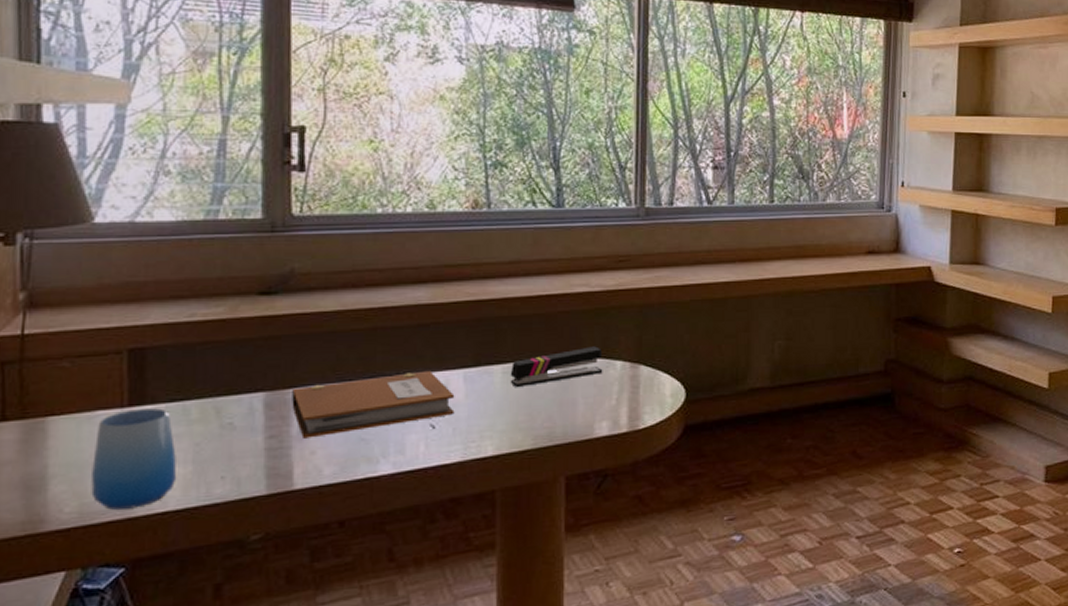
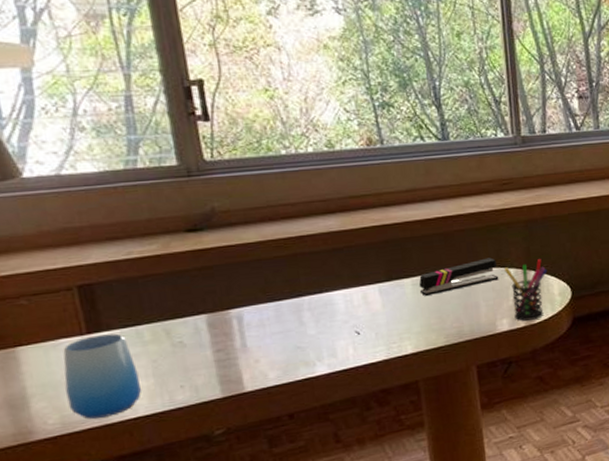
notebook: present [292,370,455,439] -> none [230,287,375,350]
pen holder: none [611,352,660,425] -> present [504,259,548,321]

